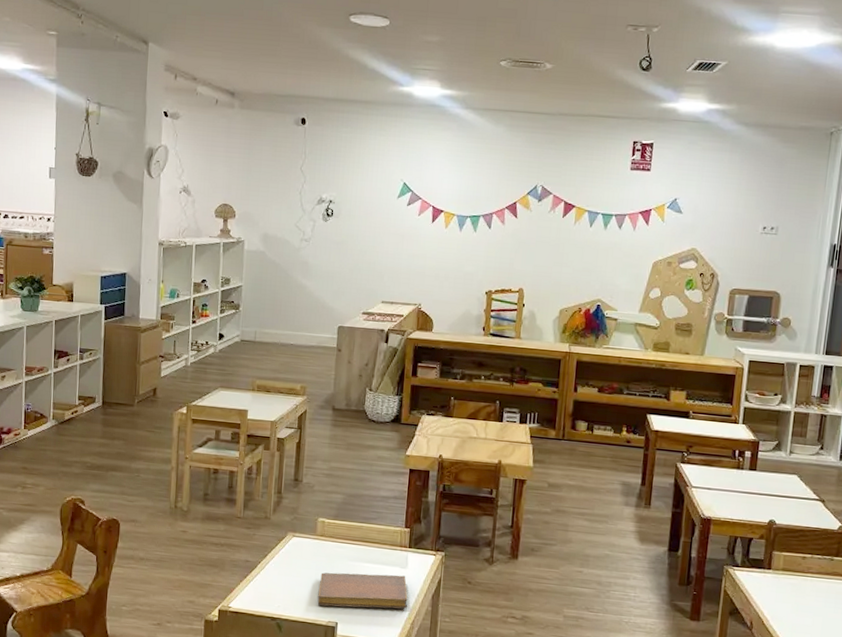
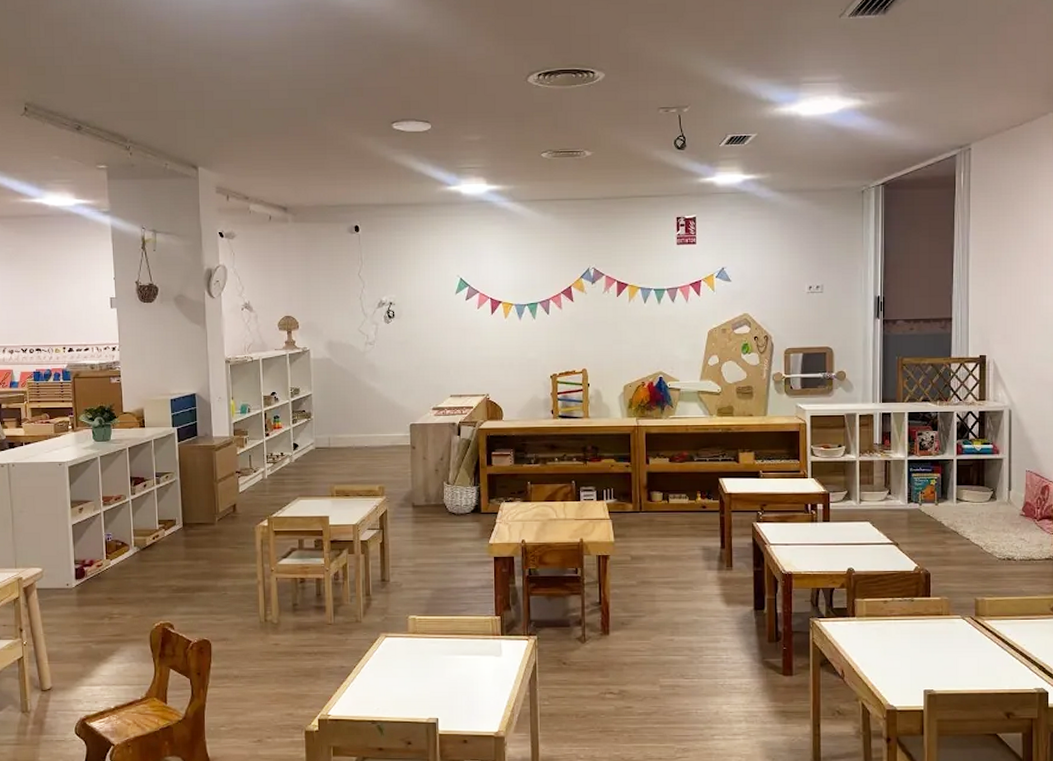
notebook: present [317,572,408,609] -> none [416,664,505,703]

